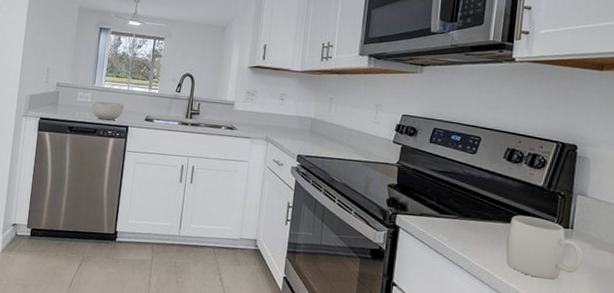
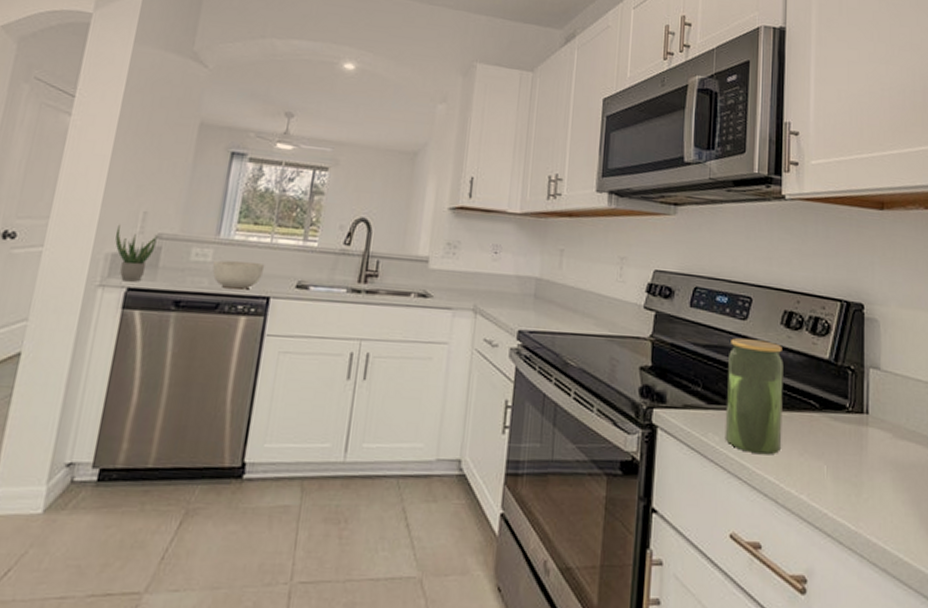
potted plant: none [31,76,57,114] -> present [115,224,159,282]
jar: none [452,167,504,254] -> present [725,338,784,455]
mug: present [506,215,584,280] -> none [791,400,884,485]

